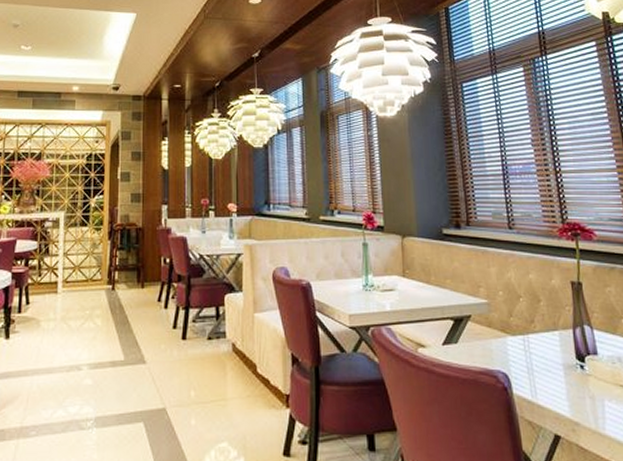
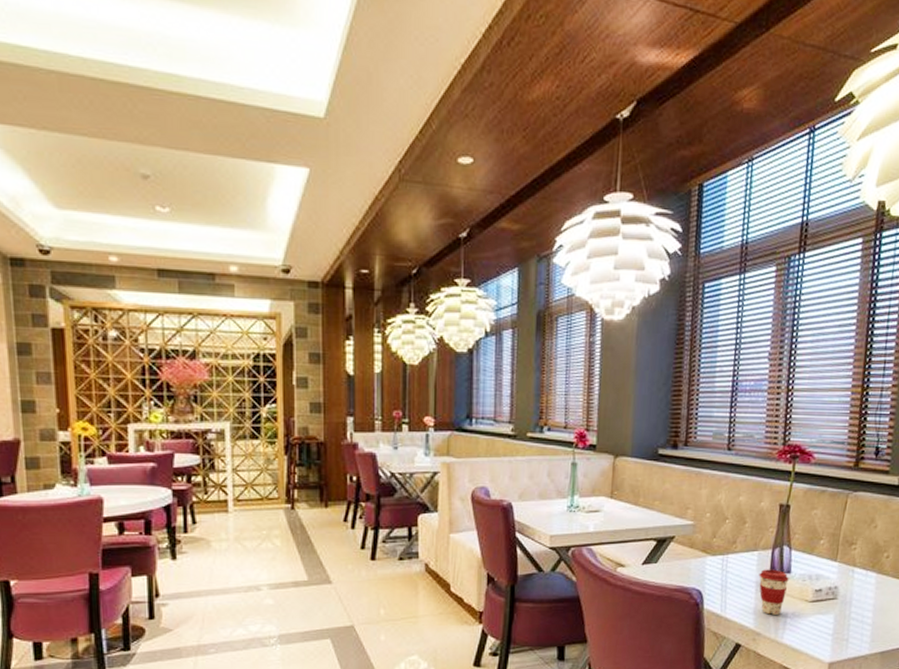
coffee cup: none [564,350,598,402] -> present [759,569,789,615]

